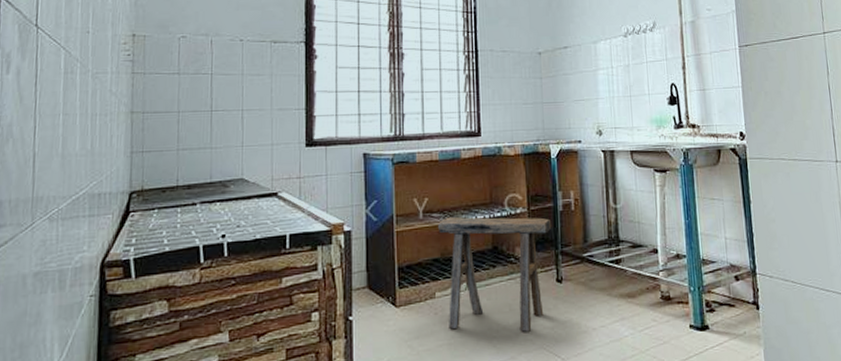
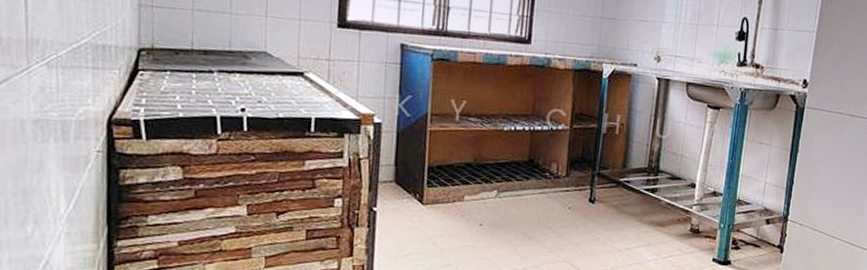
stool: present [437,217,552,332] -> none [473,124,593,245]

